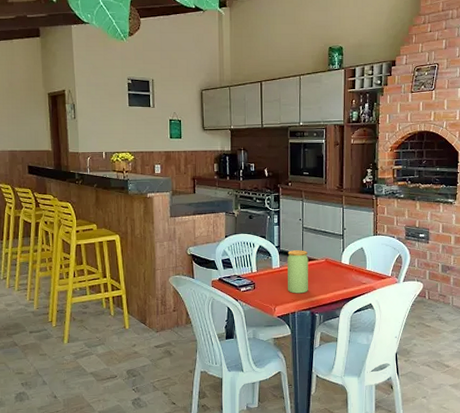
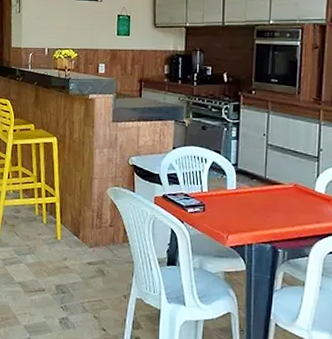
jar: present [287,250,309,294] -> none [245,170,273,223]

